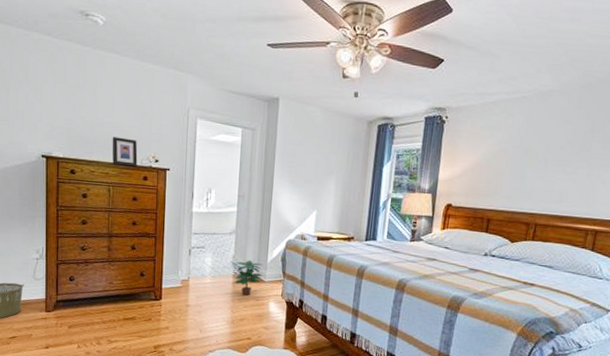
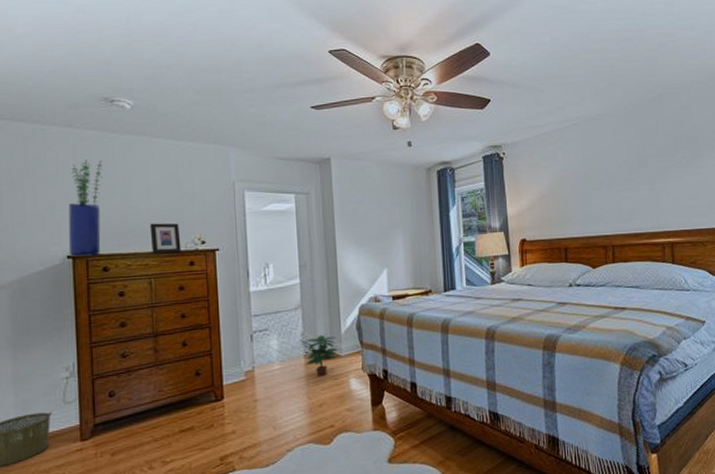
vase: none [43,69,75,159] -> present [68,160,103,257]

